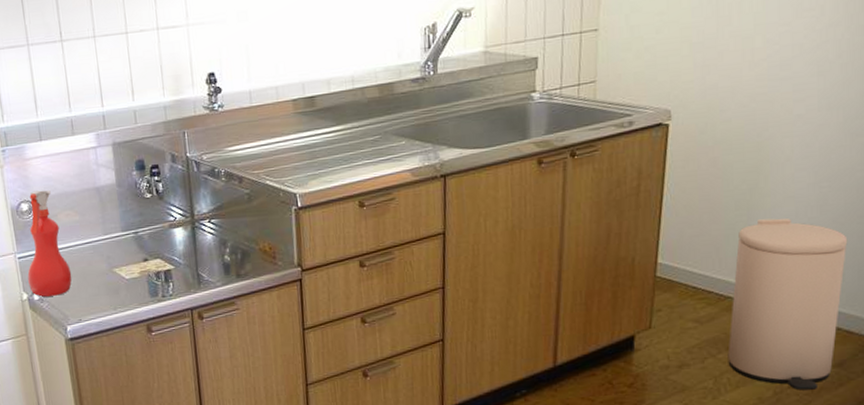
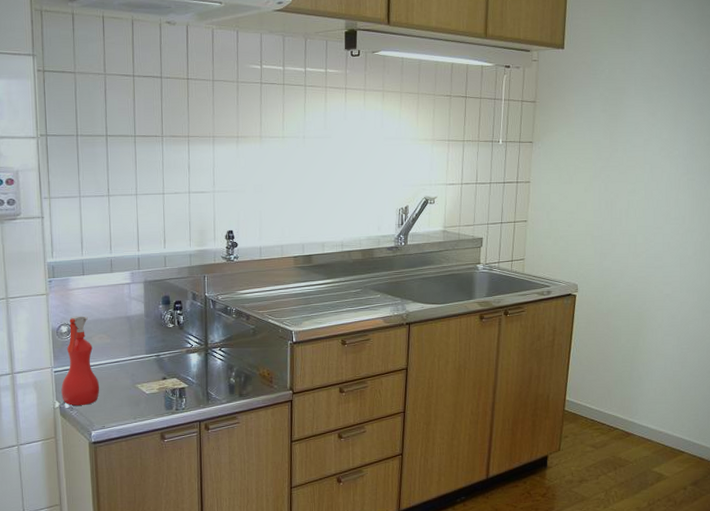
pedal bin: present [727,218,848,391] -> none [615,370,700,503]

